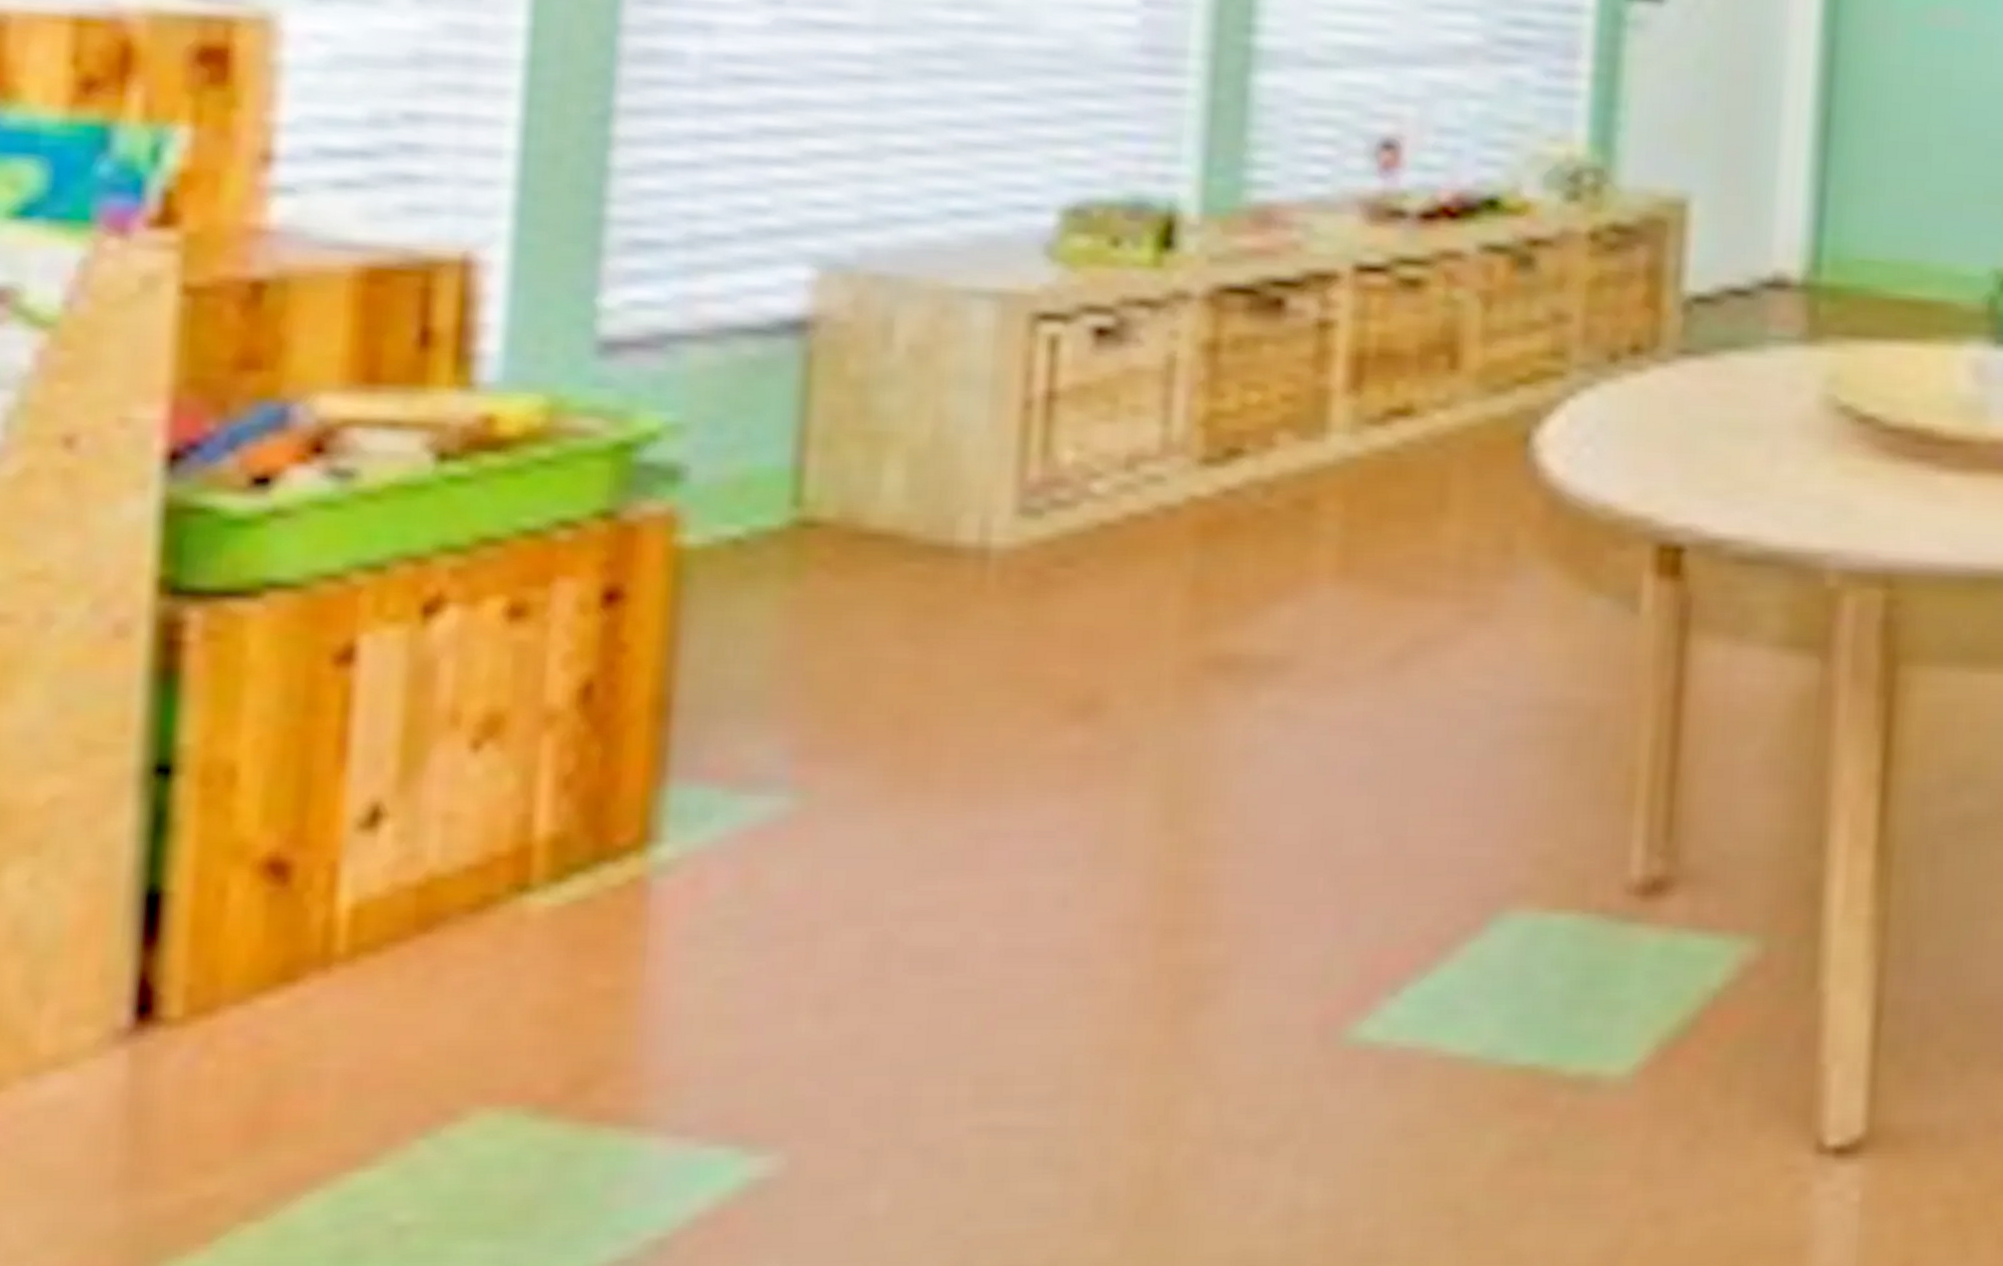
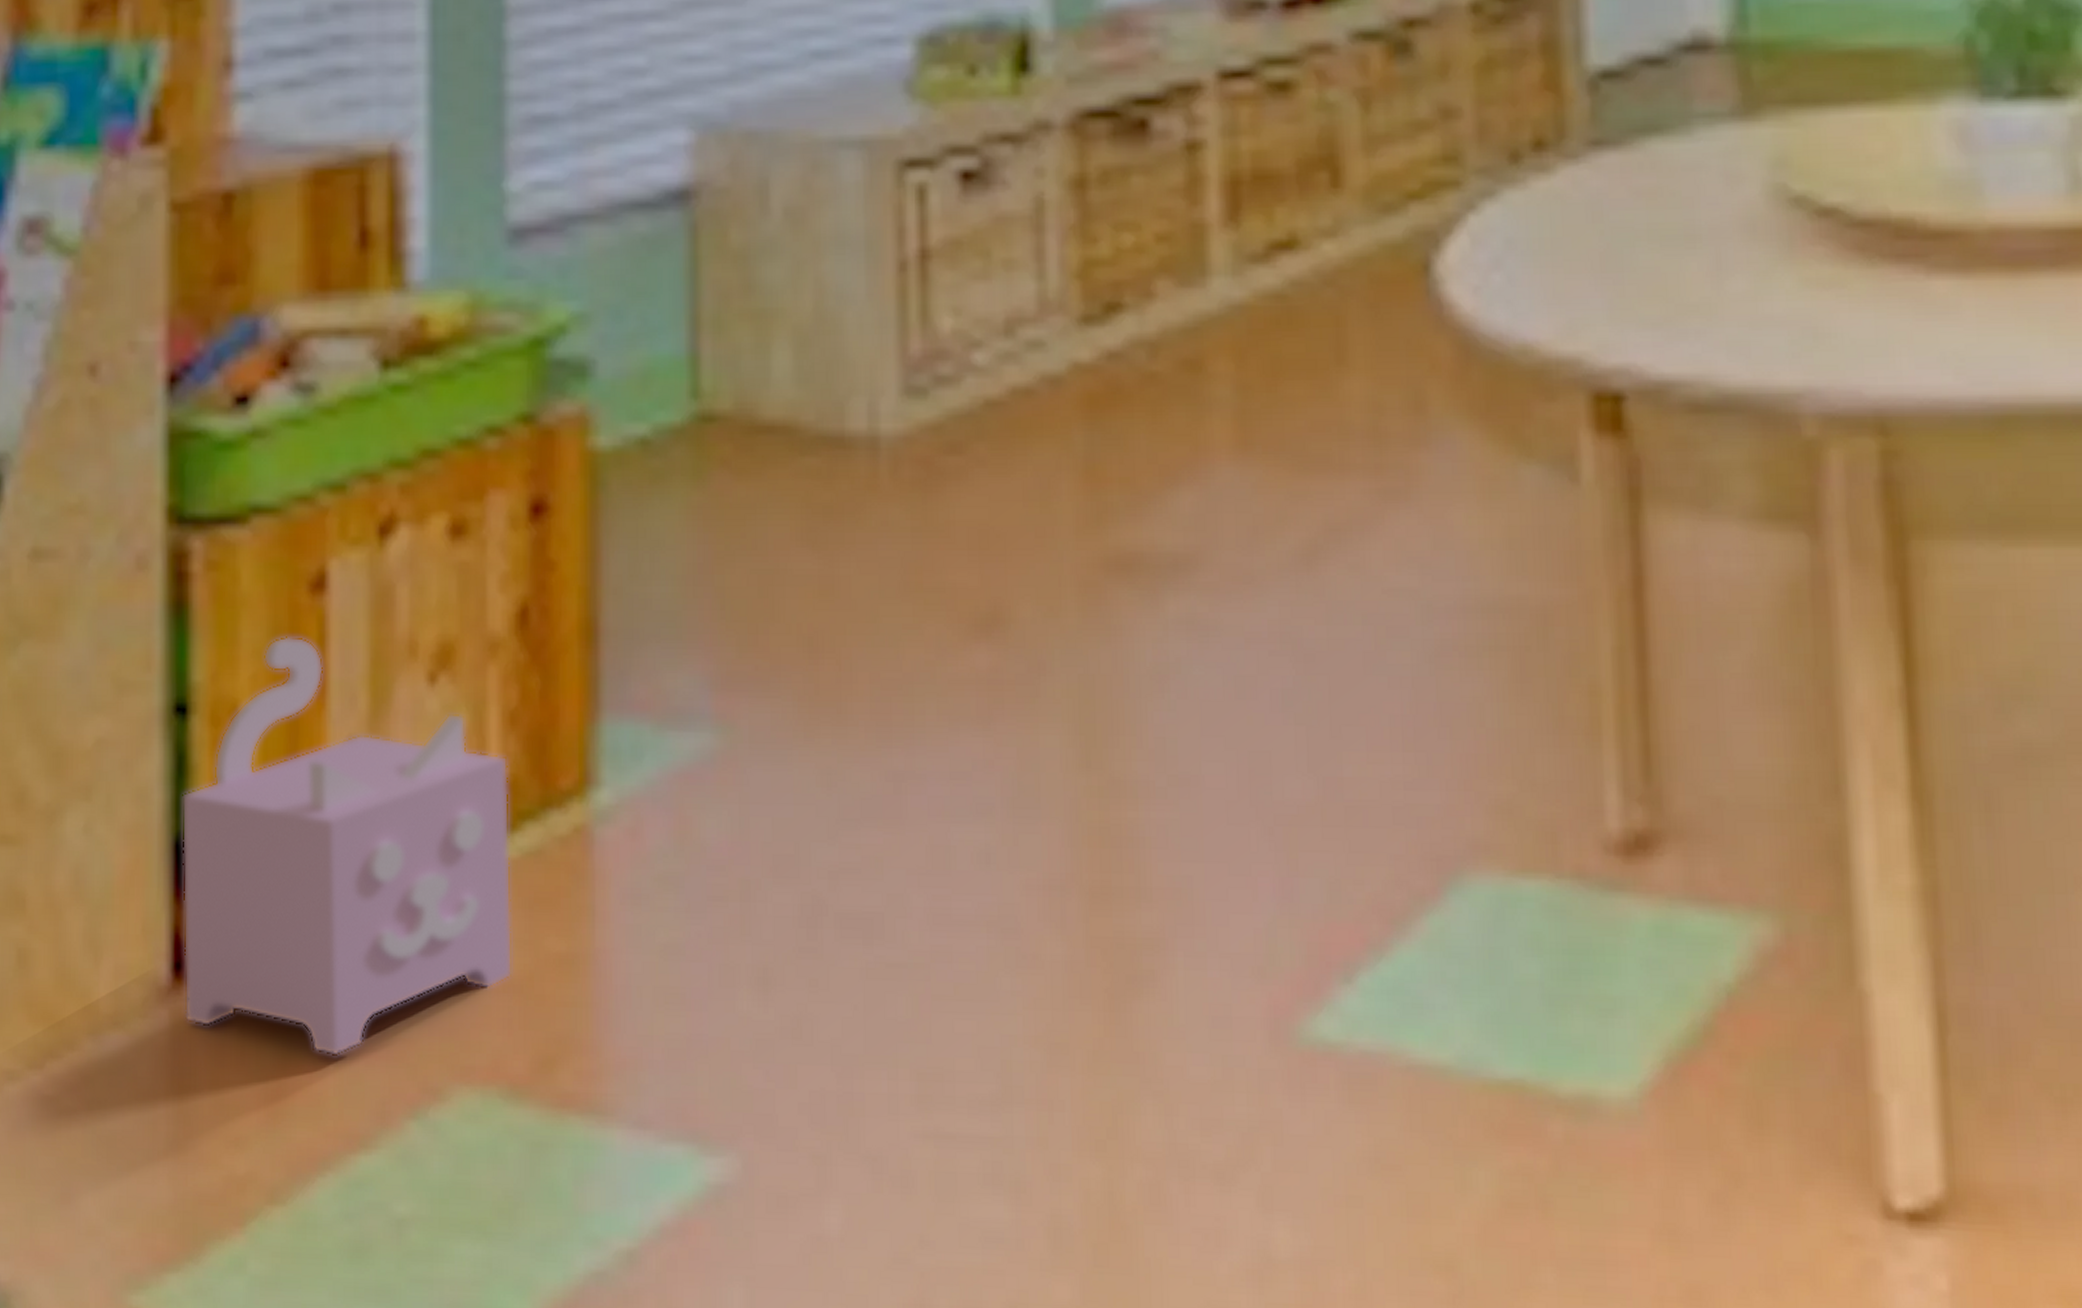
toy box: none [148,704,559,1086] -> present [182,637,513,1057]

